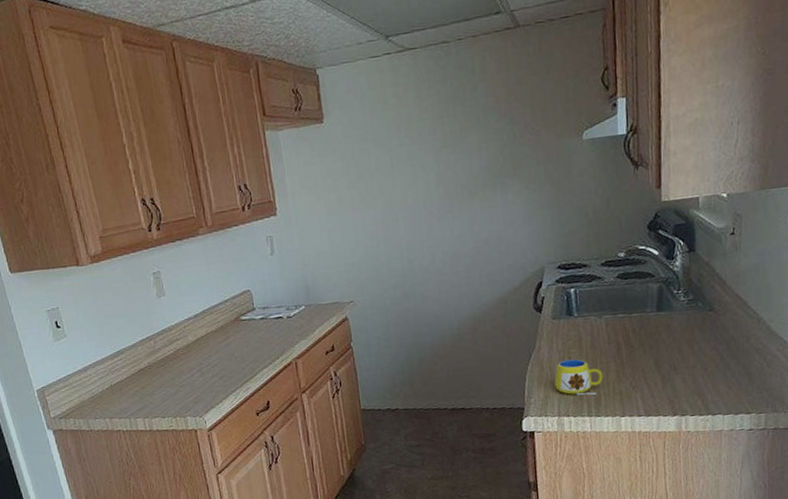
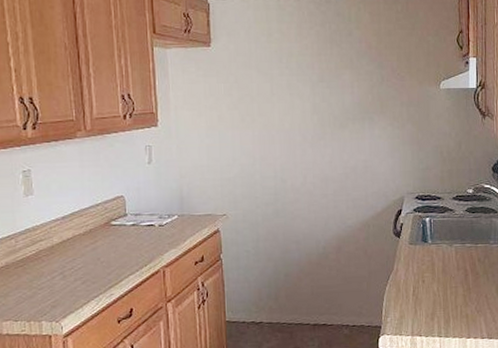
mug: present [554,359,603,396] -> none [409,282,452,317]

